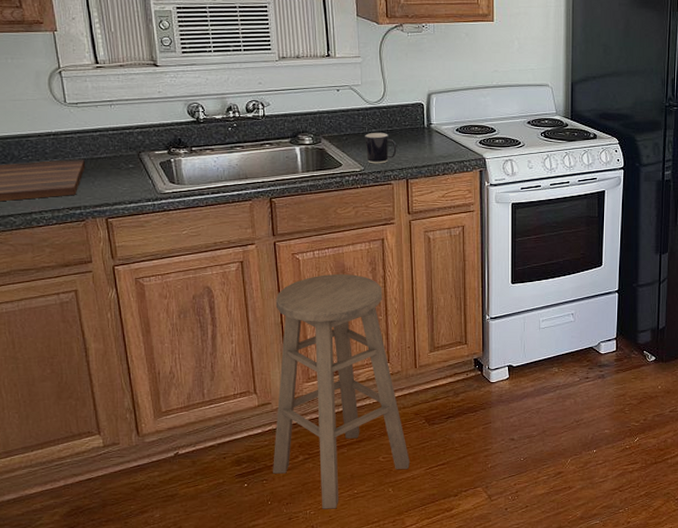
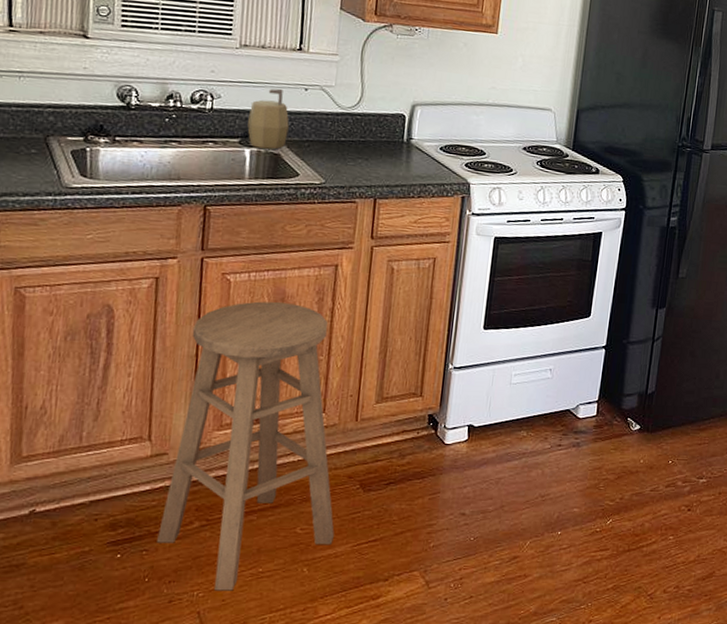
soap dispenser: none [294,92,328,145] -> present [247,88,289,150]
mug: present [365,132,397,164] -> none [330,141,368,179]

